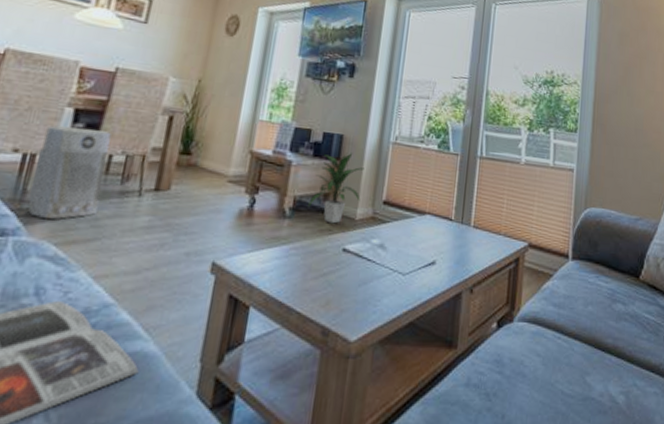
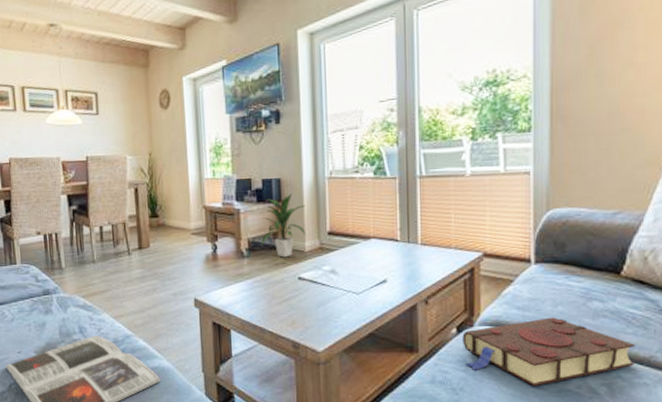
air purifier: present [28,125,111,219] -> none [53,209,103,279]
book: none [500,317,648,394] -> present [462,317,635,387]

